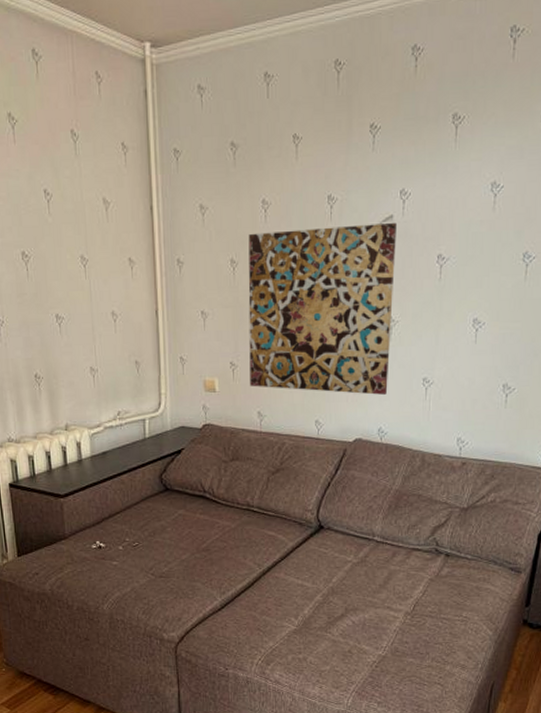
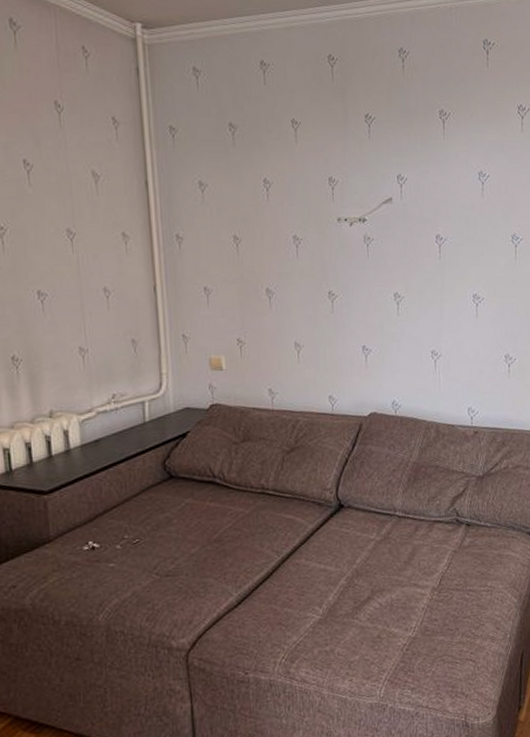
wall art: present [248,222,397,395] -> none [251,204,399,369]

